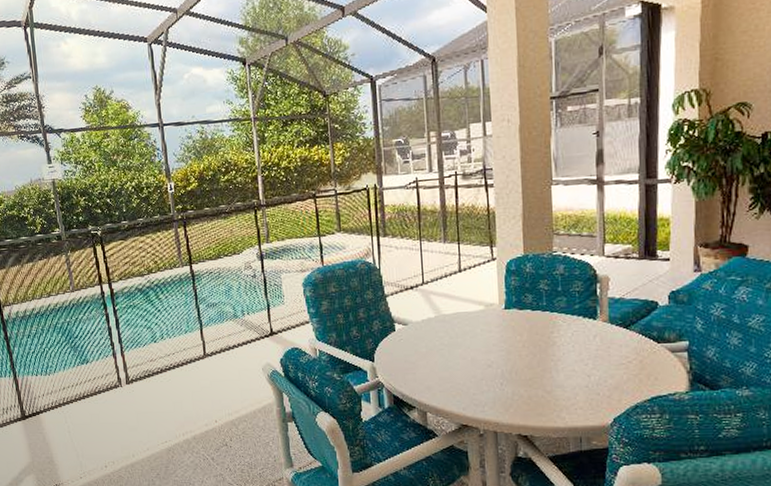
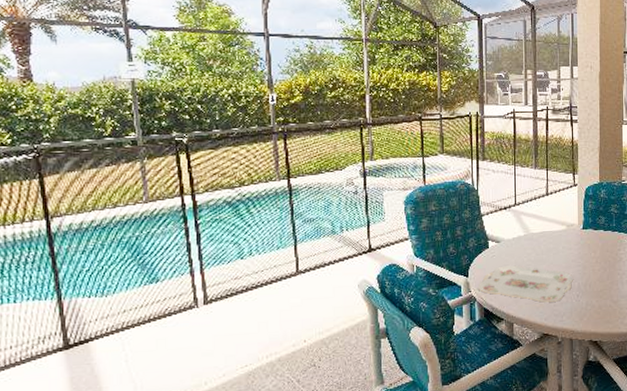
serving tray: none [385,349,497,391] -> present [477,265,574,303]

